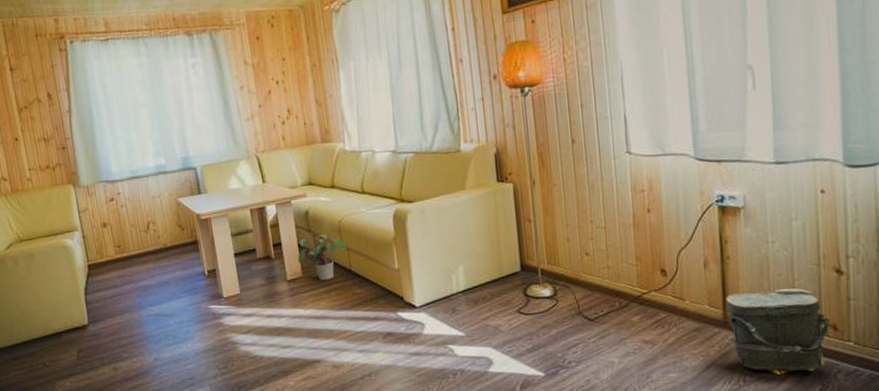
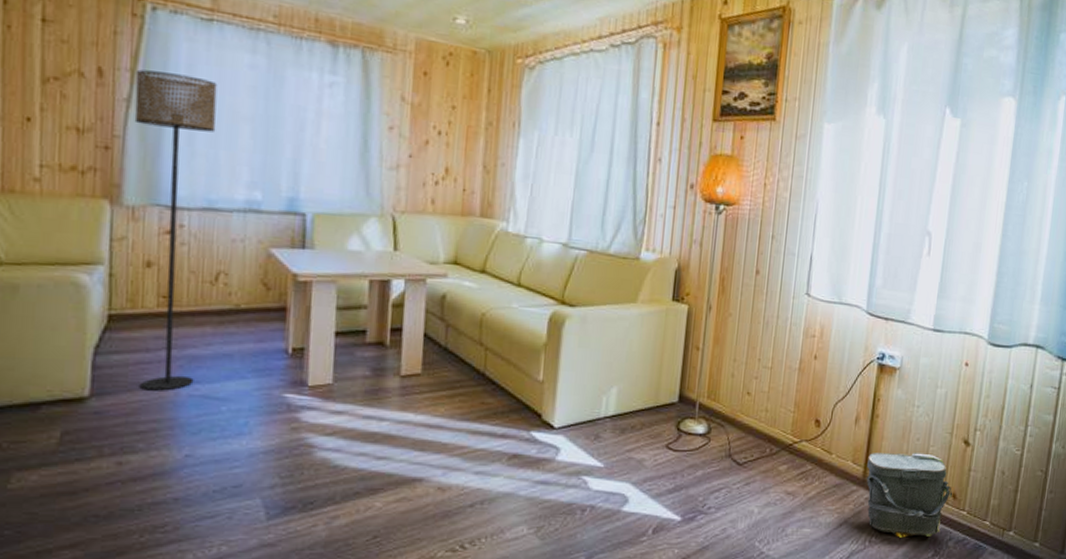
floor lamp: none [69,83,149,315] -> present [134,69,217,391]
potted plant: present [297,234,346,281] -> none [419,326,485,383]

